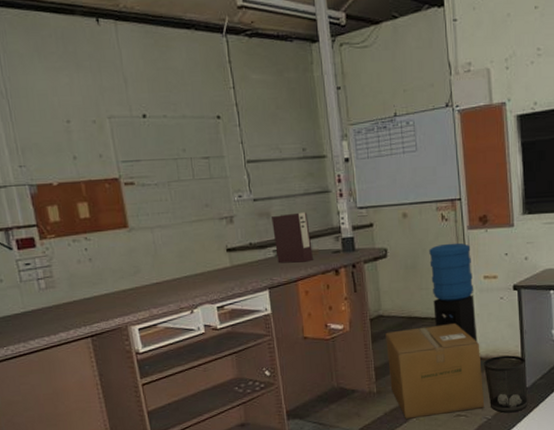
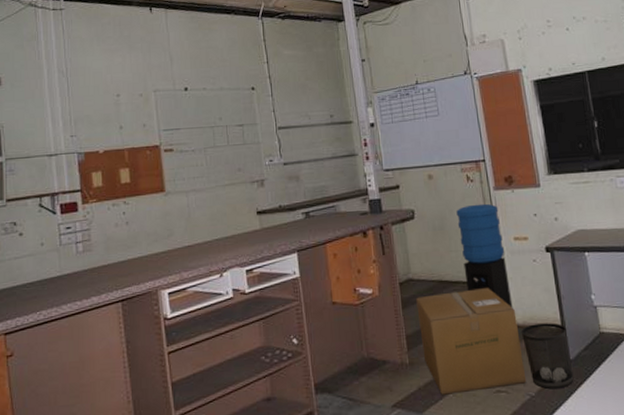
binder: present [272,212,313,264] -> none [301,175,341,226]

